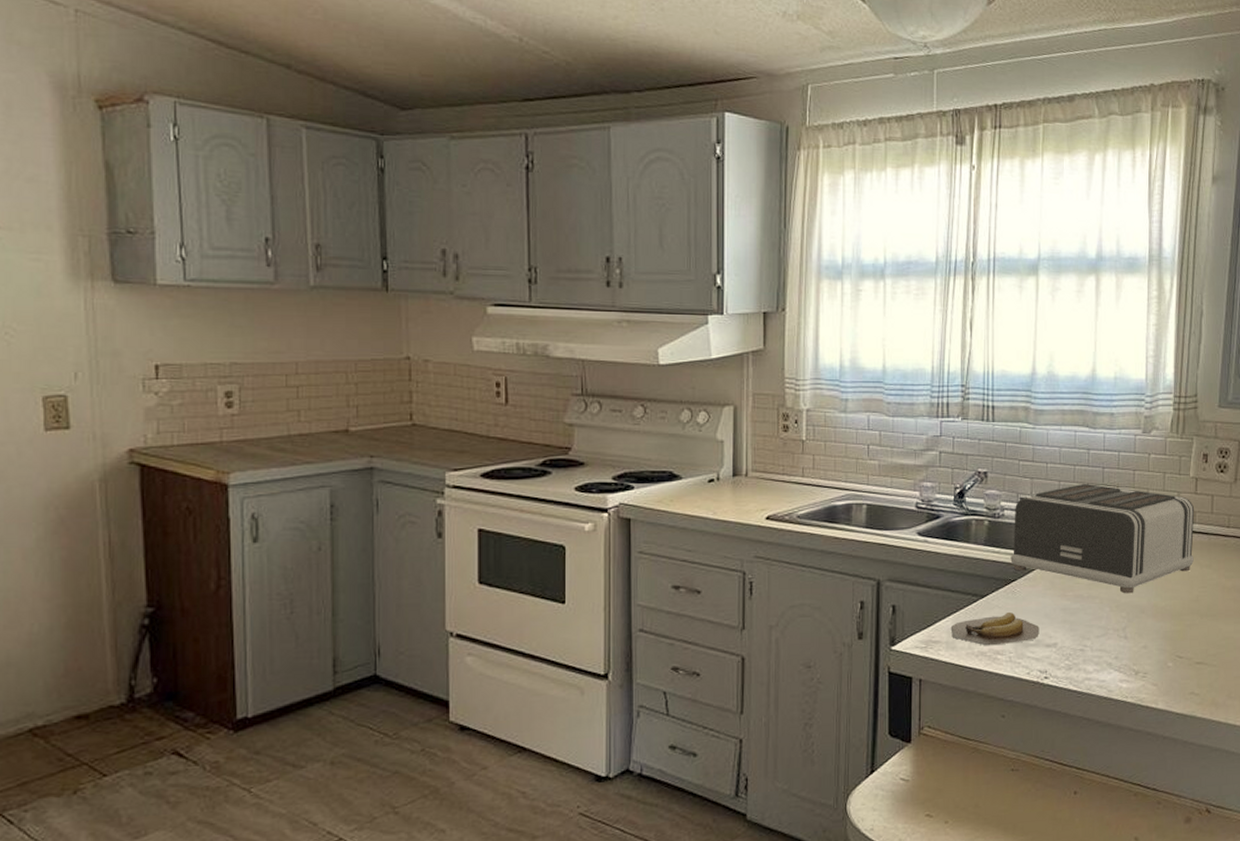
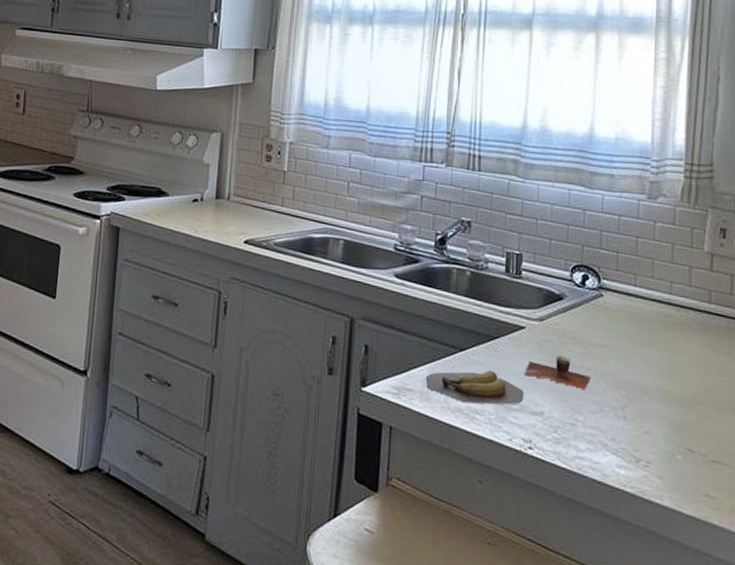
toaster: present [1010,483,1195,594] -> none [493,244,710,371]
cup: none [1039,589,1097,617] -> present [524,356,591,389]

